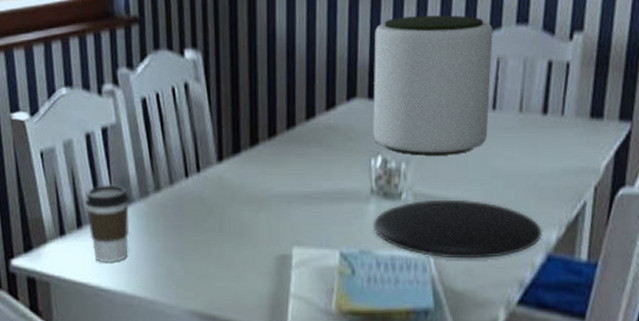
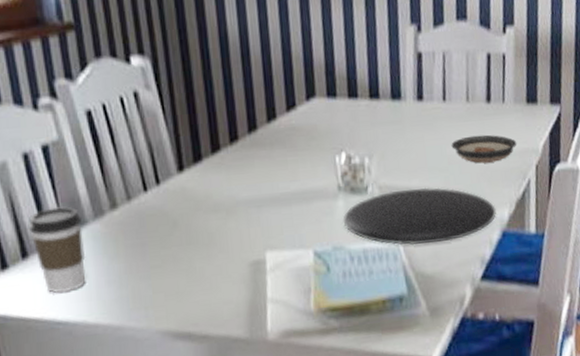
plant pot: present [373,15,493,156] -> none [327,13,441,150]
saucer: none [497,149,575,179] -> present [451,135,517,164]

